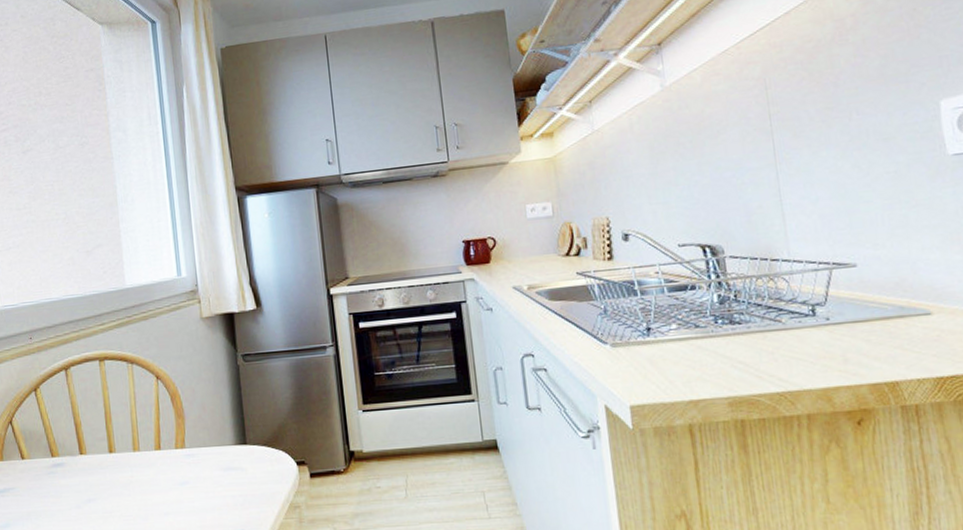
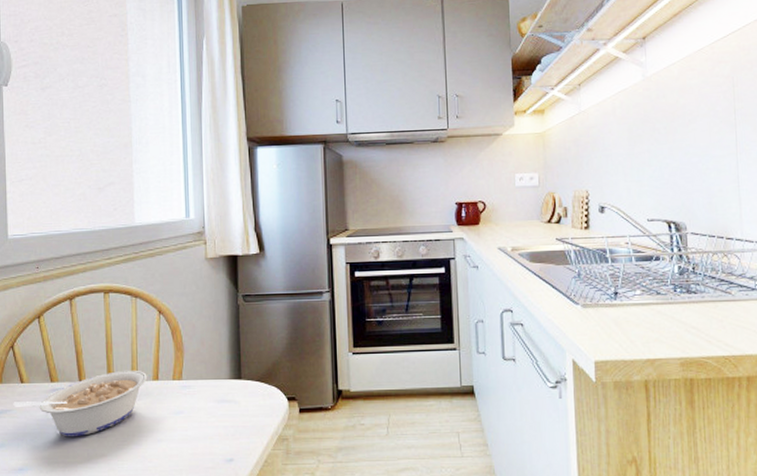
legume: none [15,440,149,514] -> present [13,370,147,437]

